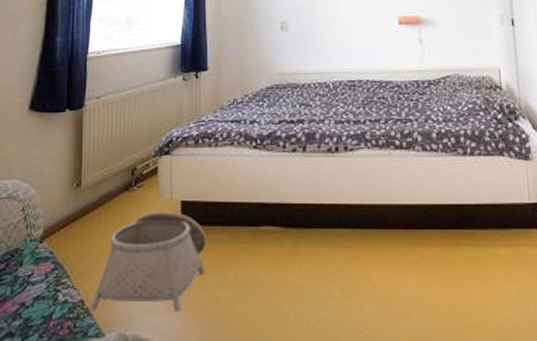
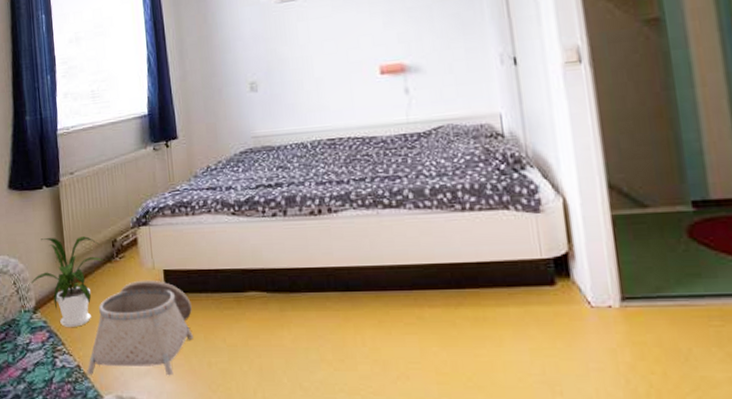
house plant: none [39,163,122,258] -> present [29,236,105,327]

